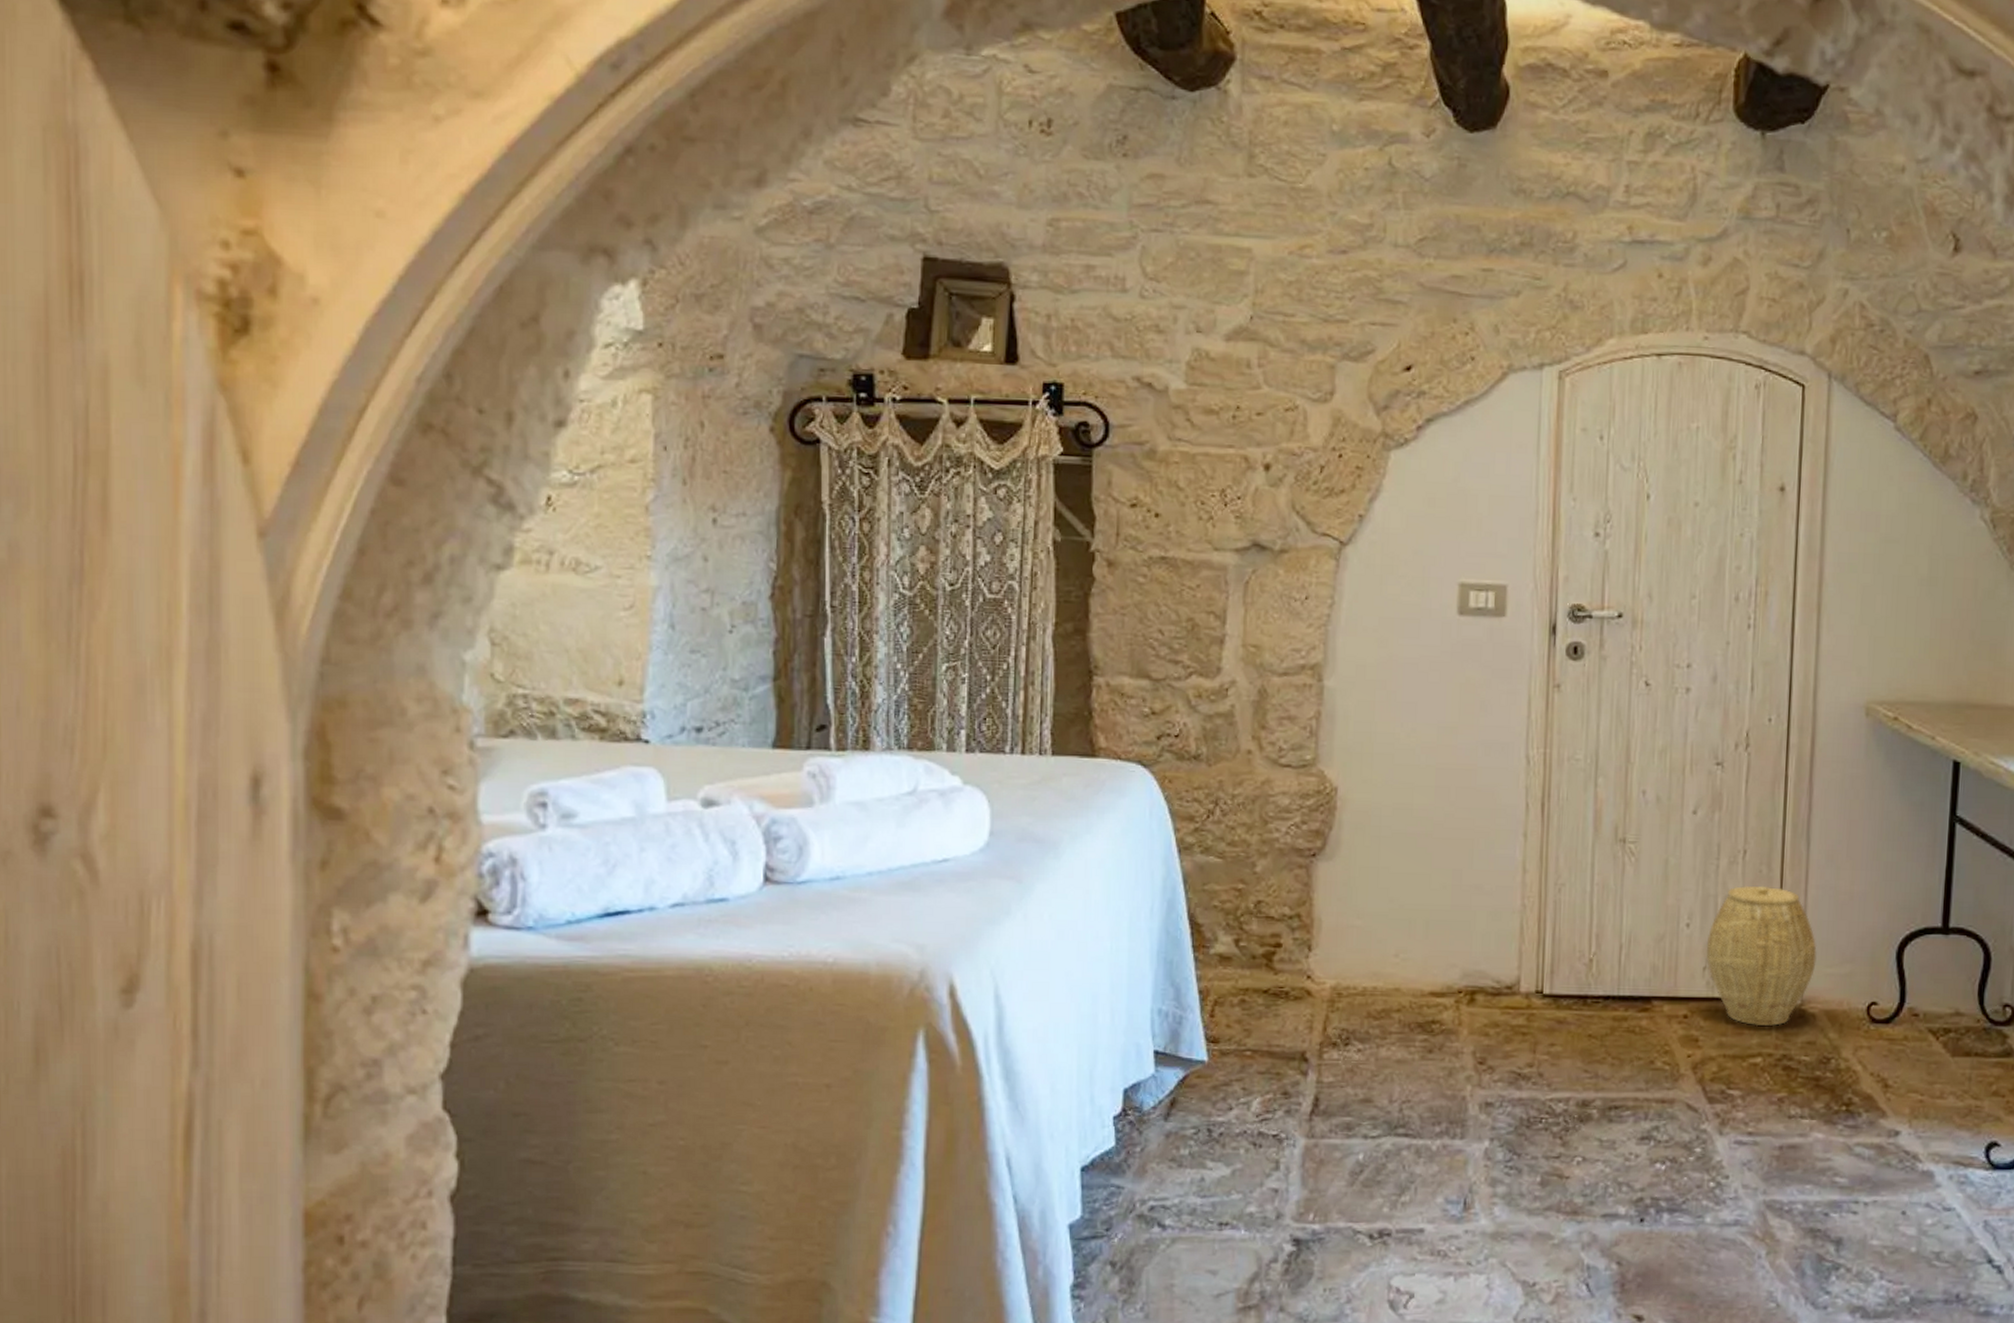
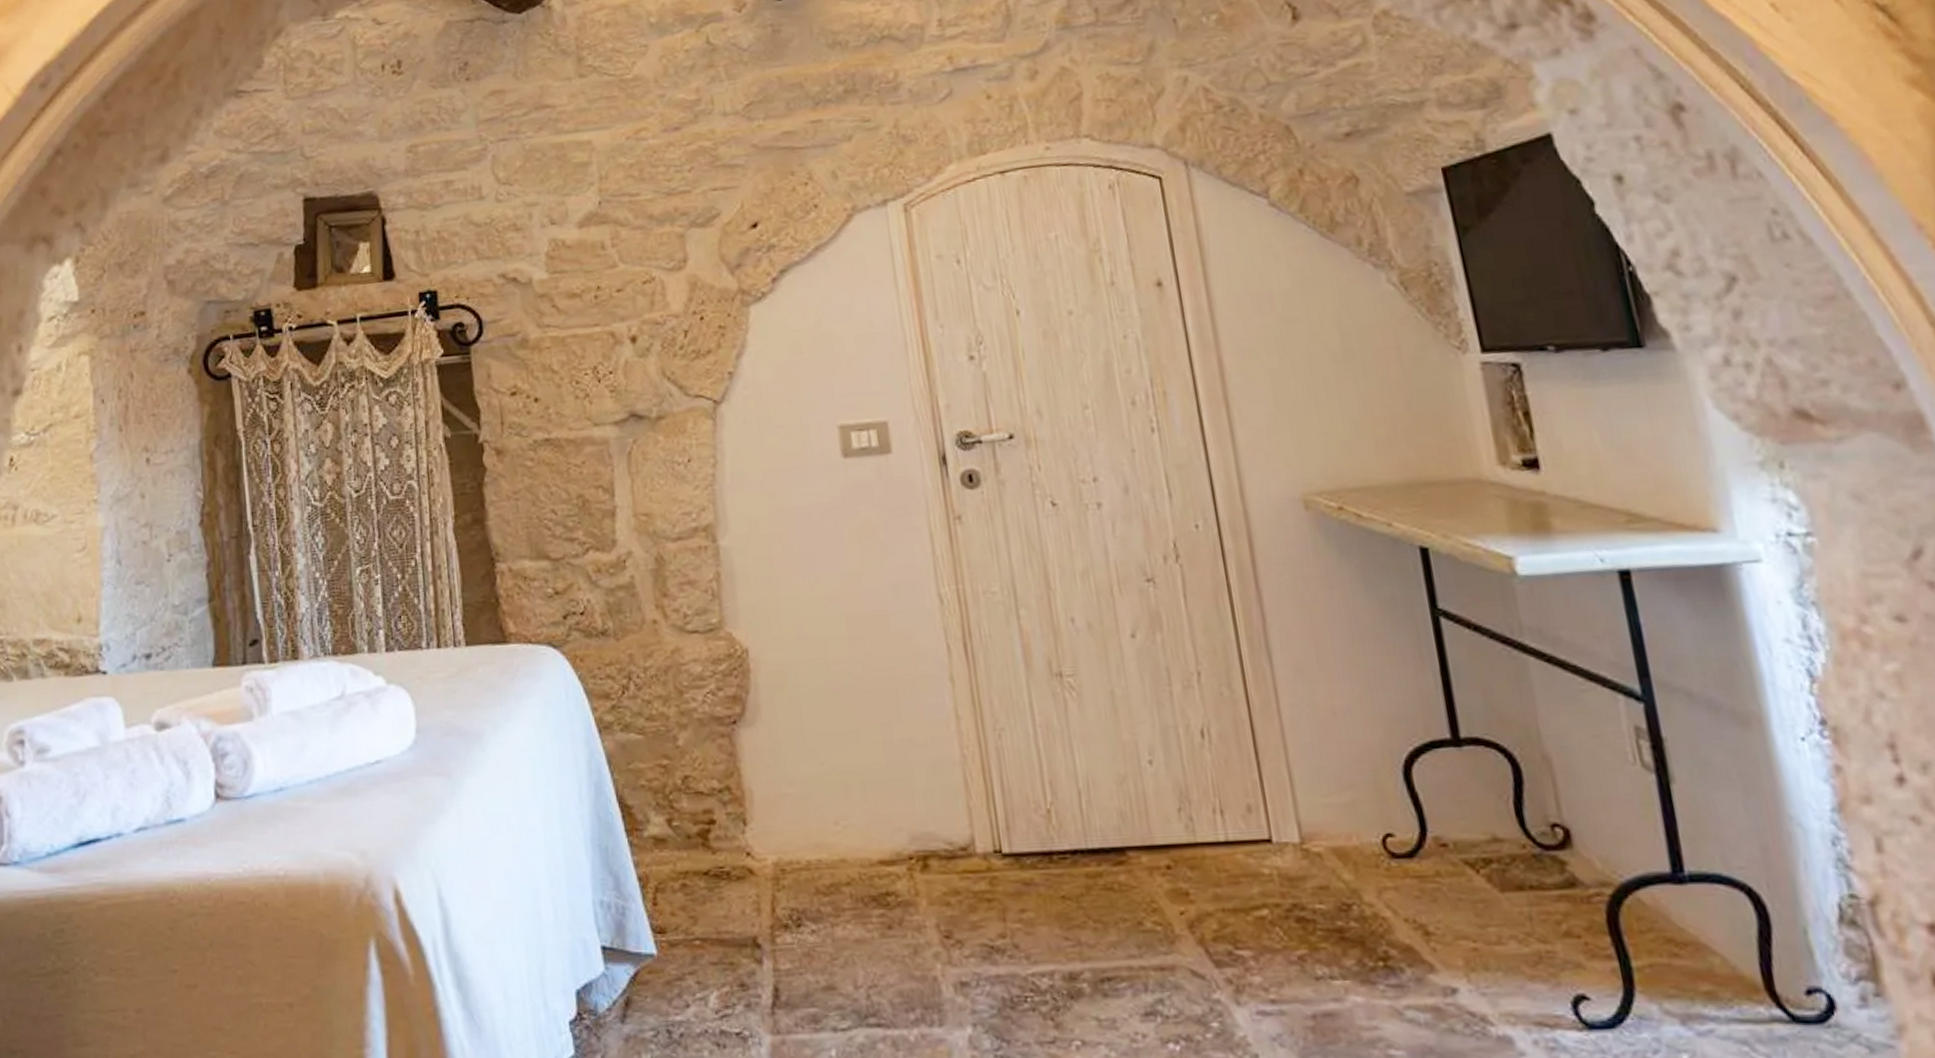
woven basket: present [1706,885,1817,1027] -> none [1175,709,1310,873]

